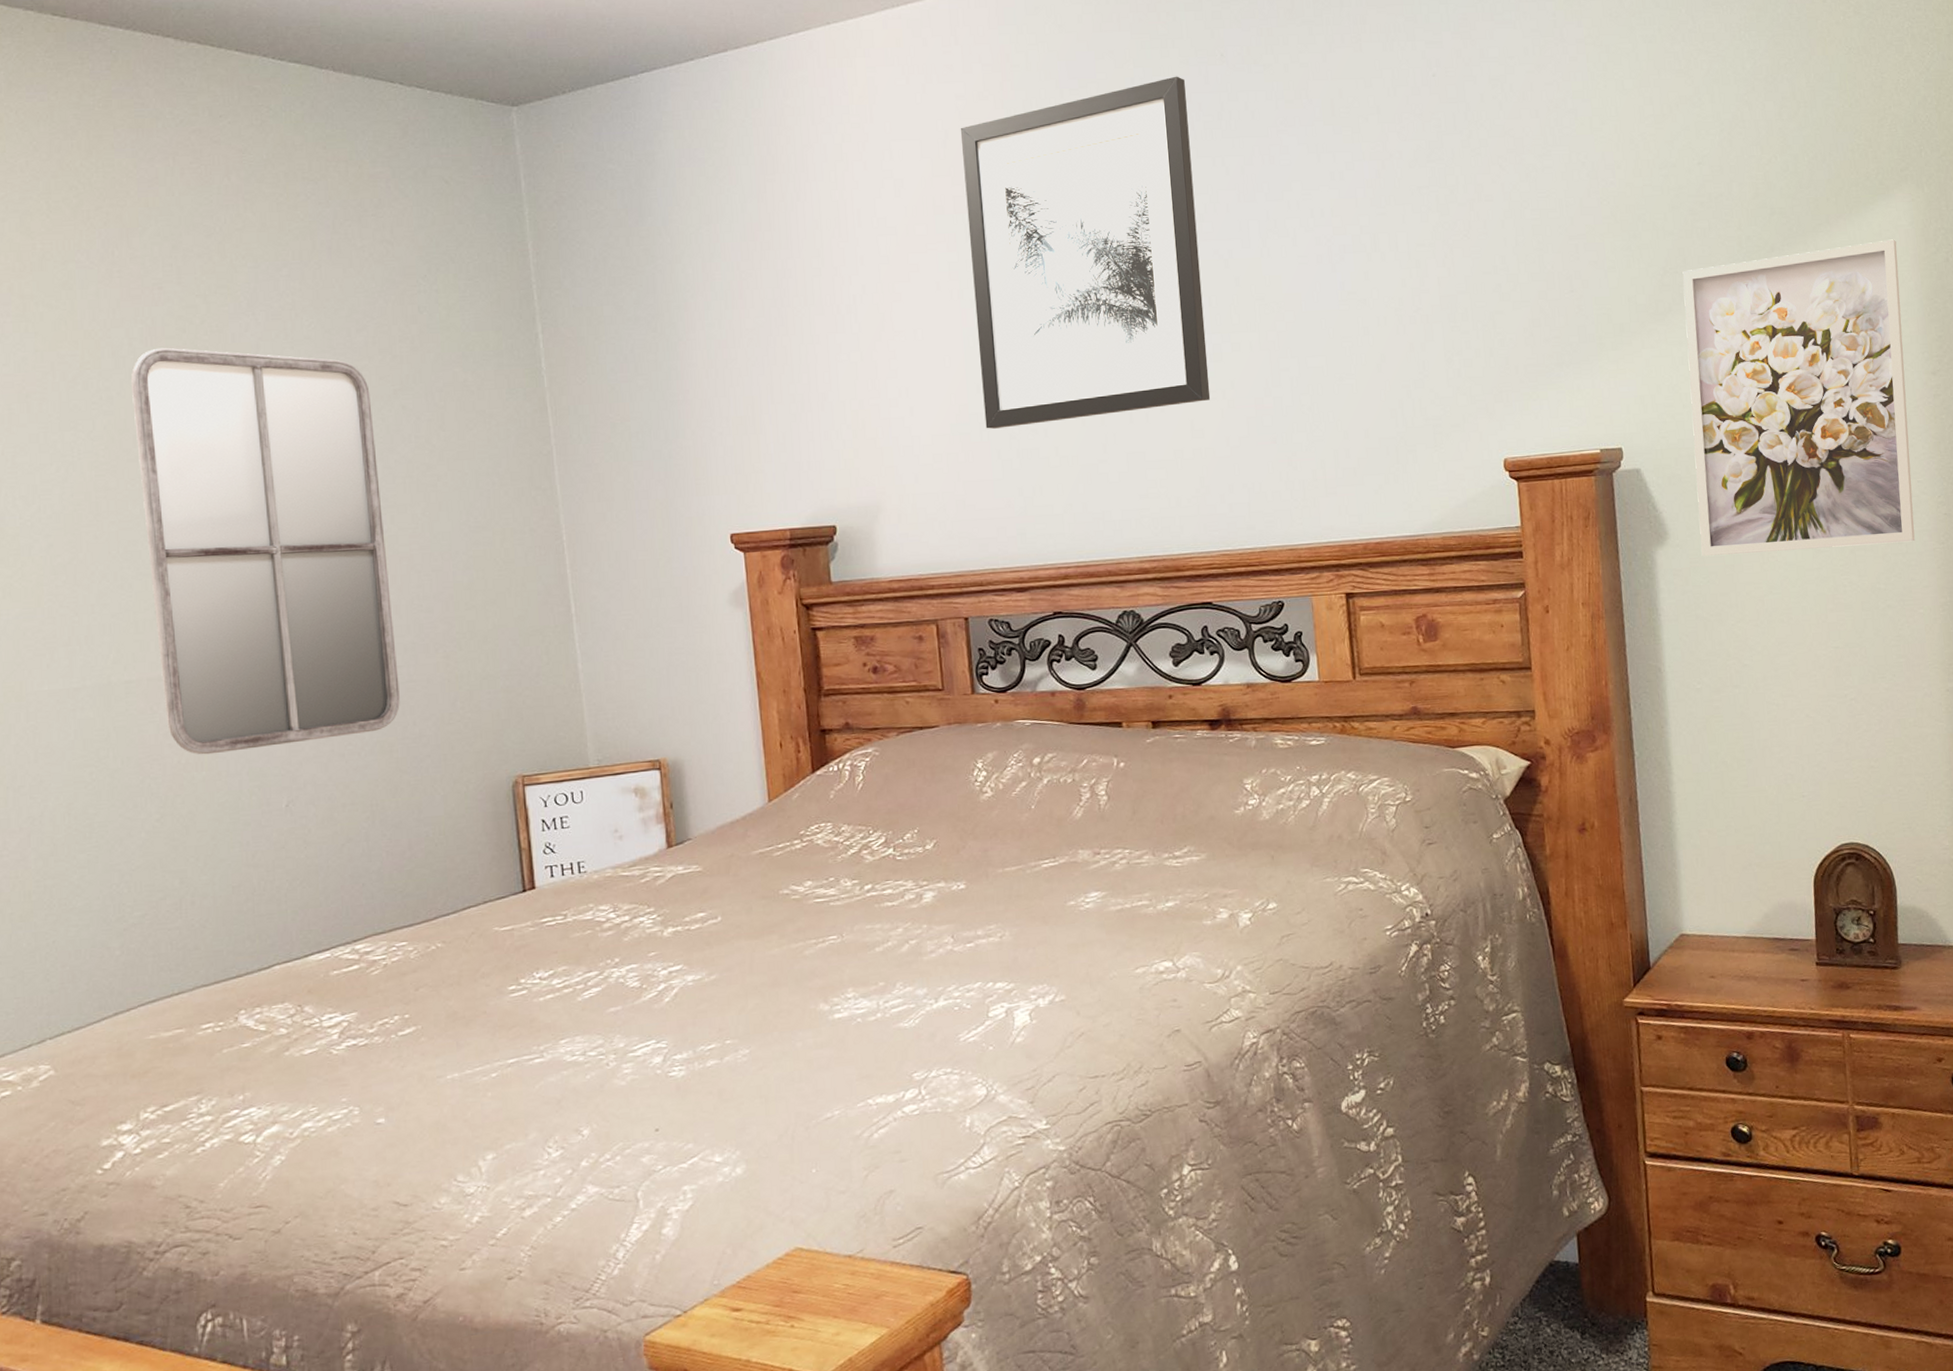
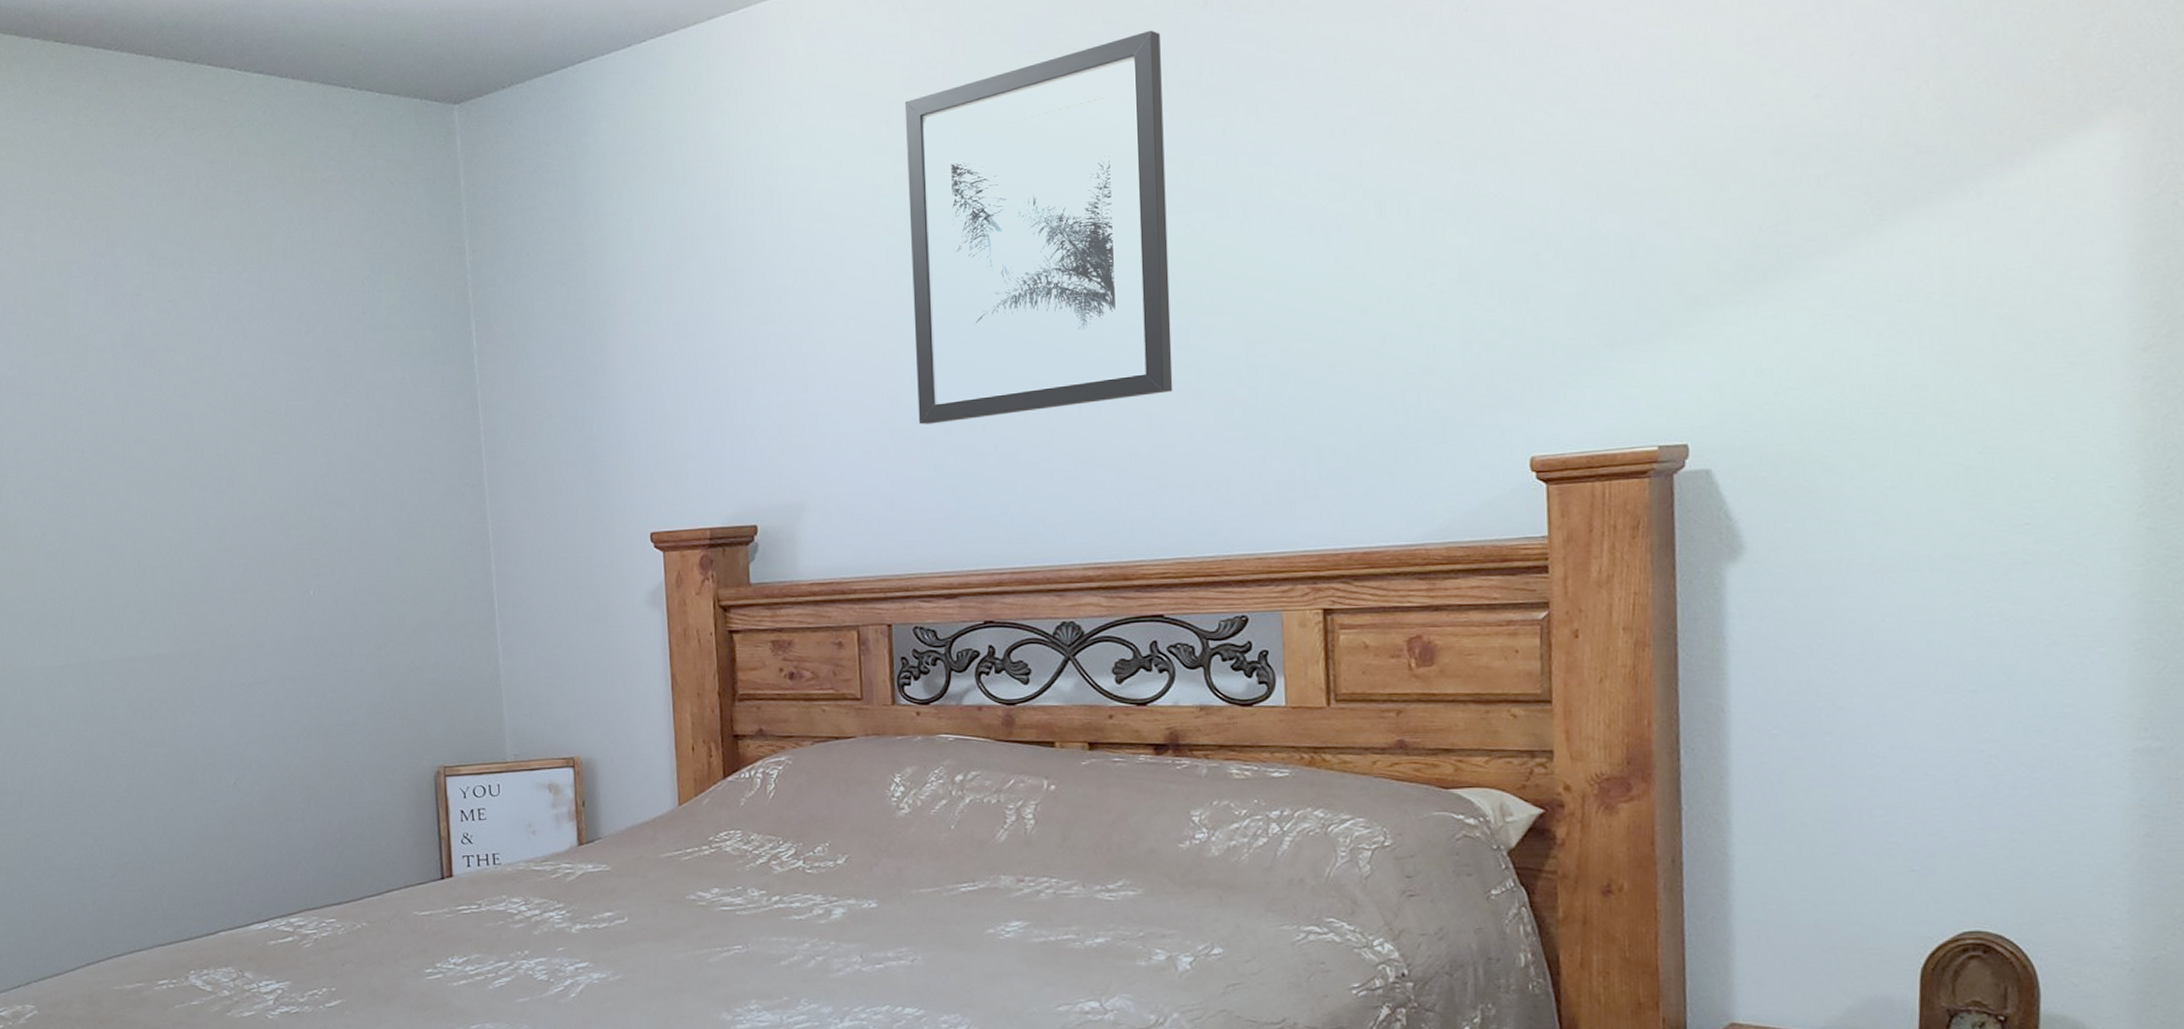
home mirror: present [131,347,400,755] -> none [113,350,336,732]
wall art: present [1682,239,1915,557] -> none [1784,179,2101,576]

